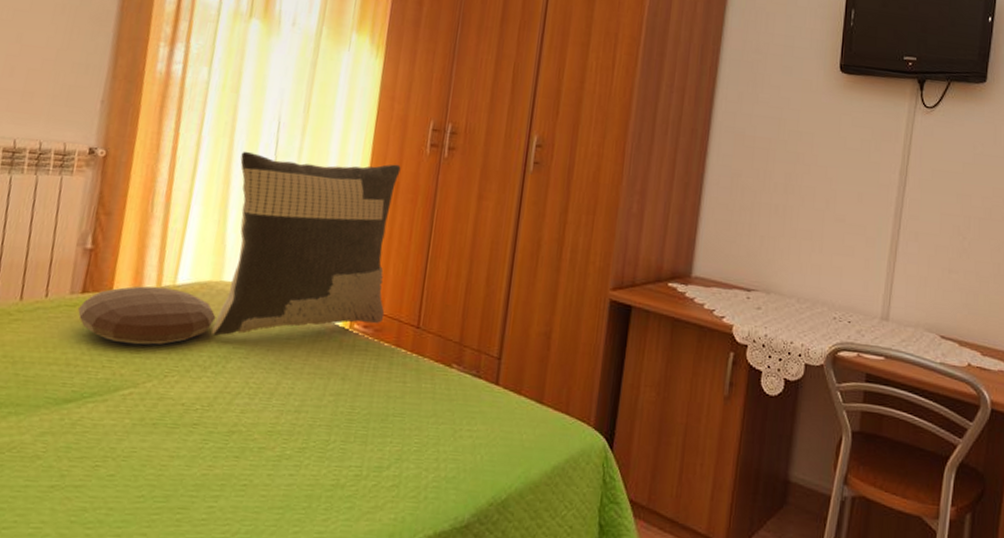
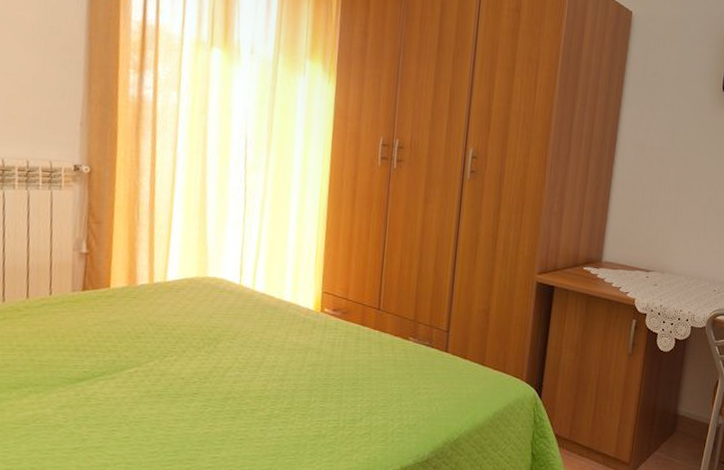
cushion: present [78,286,216,345] -> none [81,283,205,332]
pillow: present [211,151,401,336] -> none [202,165,357,322]

